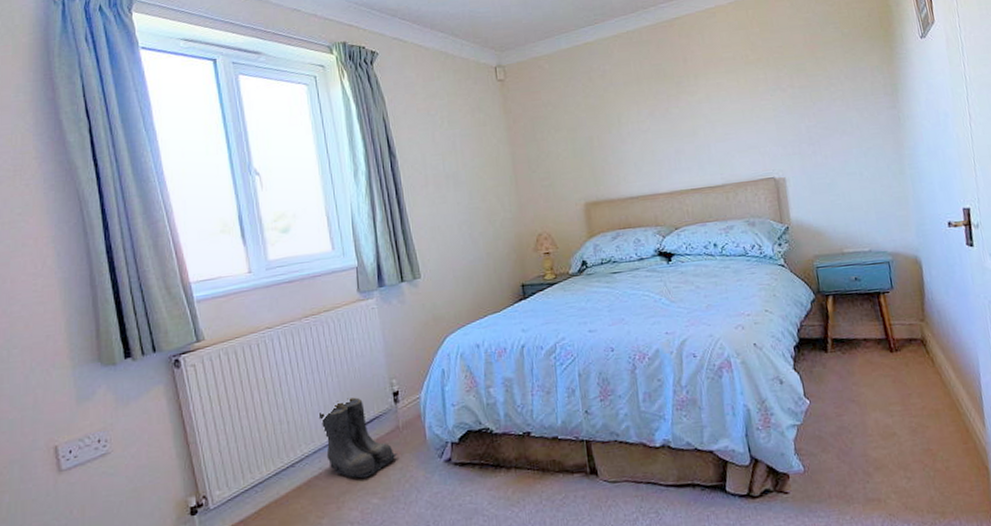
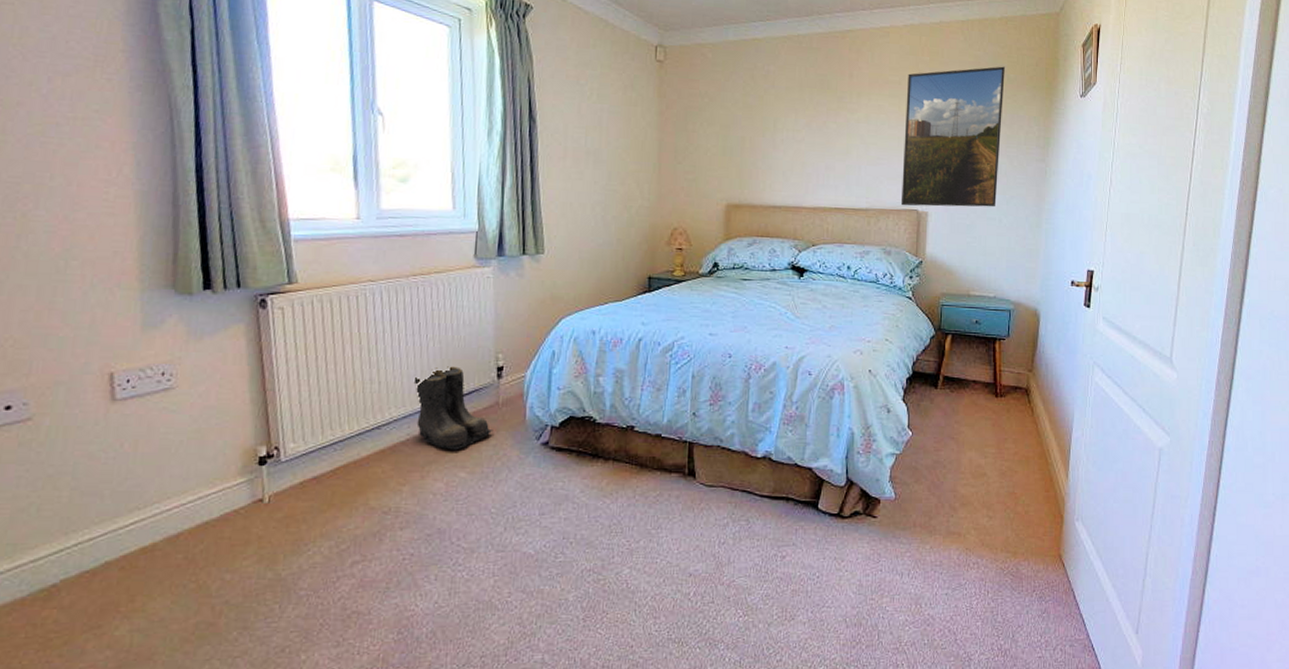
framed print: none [741,23,854,176] -> present [902,66,1005,207]

